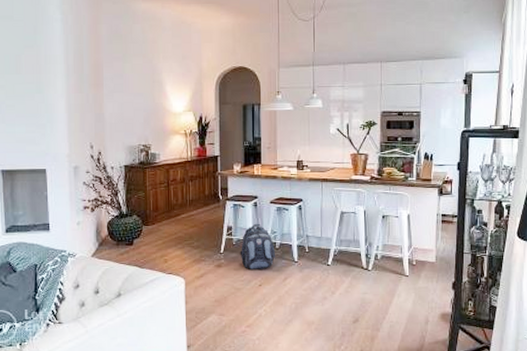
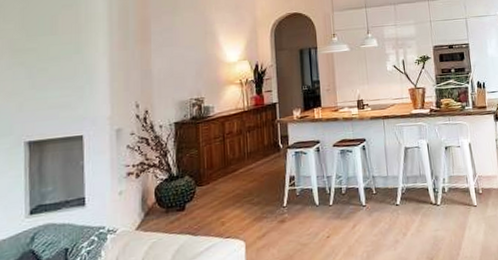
backpack: present [240,223,276,269] -> none [304,169,343,221]

